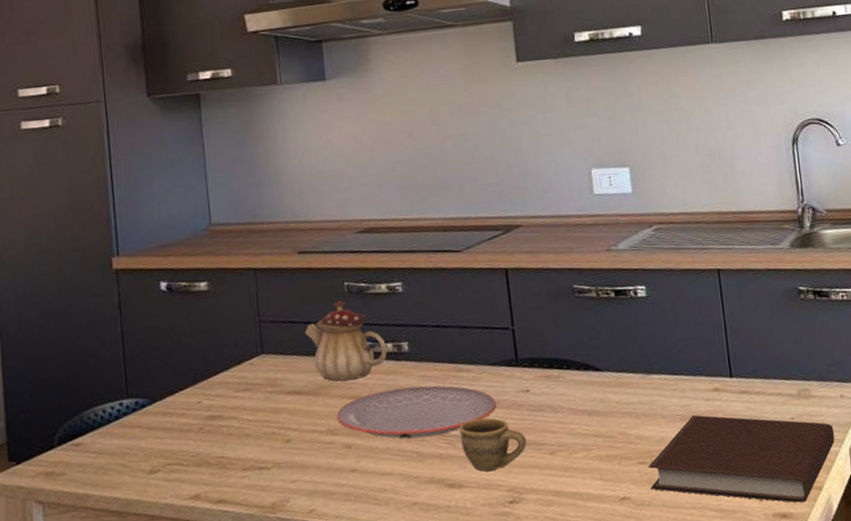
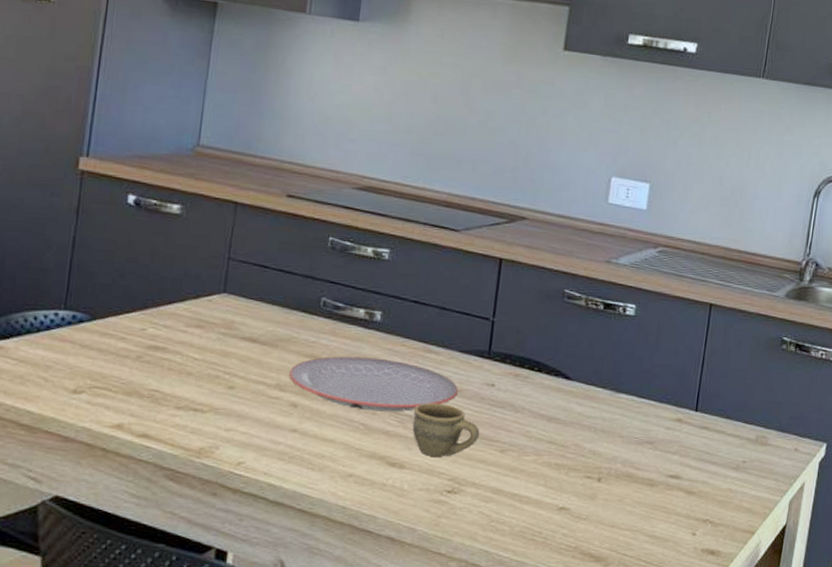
teapot: present [304,300,387,381] -> none [274,254,359,339]
notebook: present [648,415,835,503] -> none [591,441,781,543]

